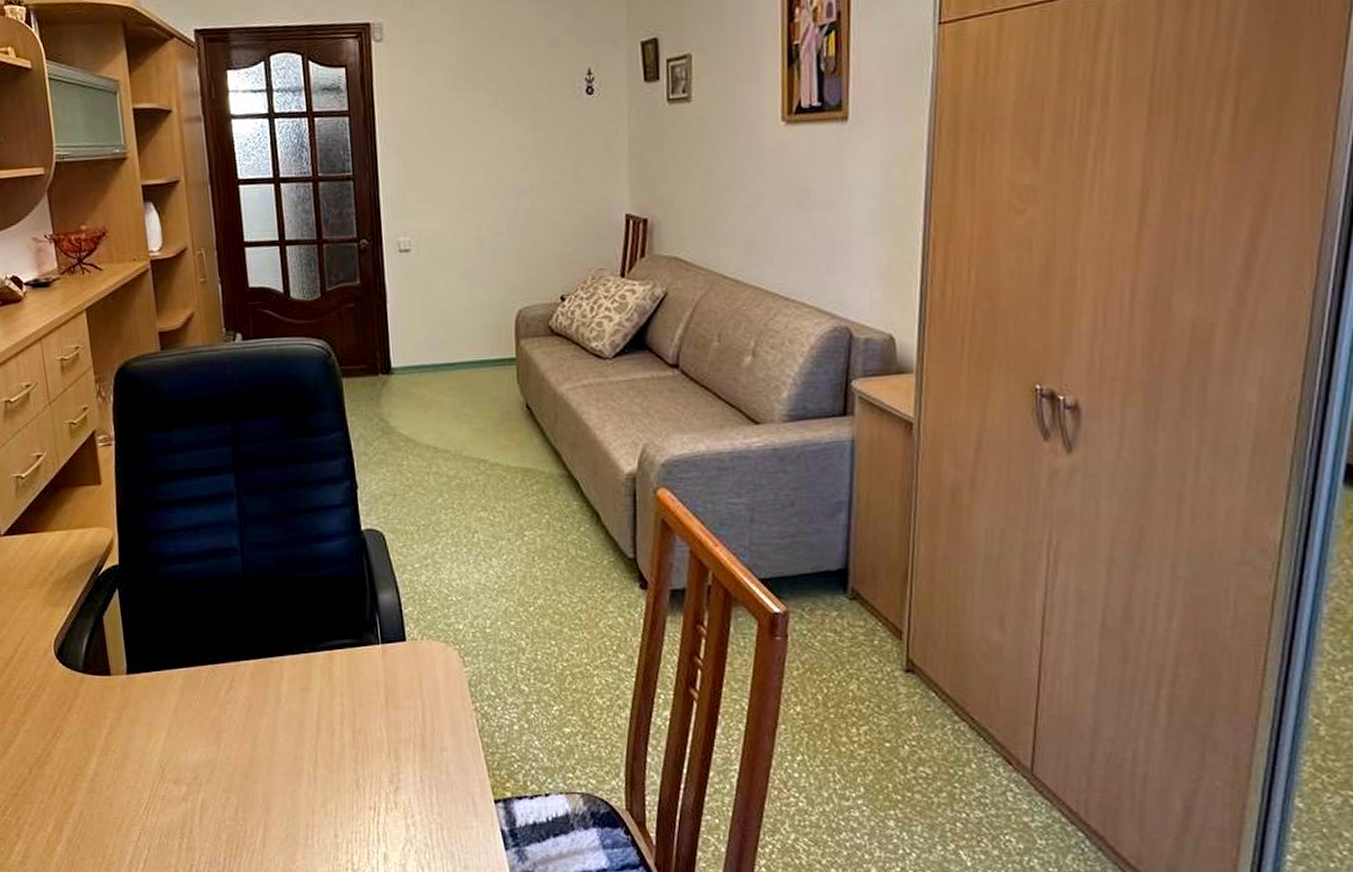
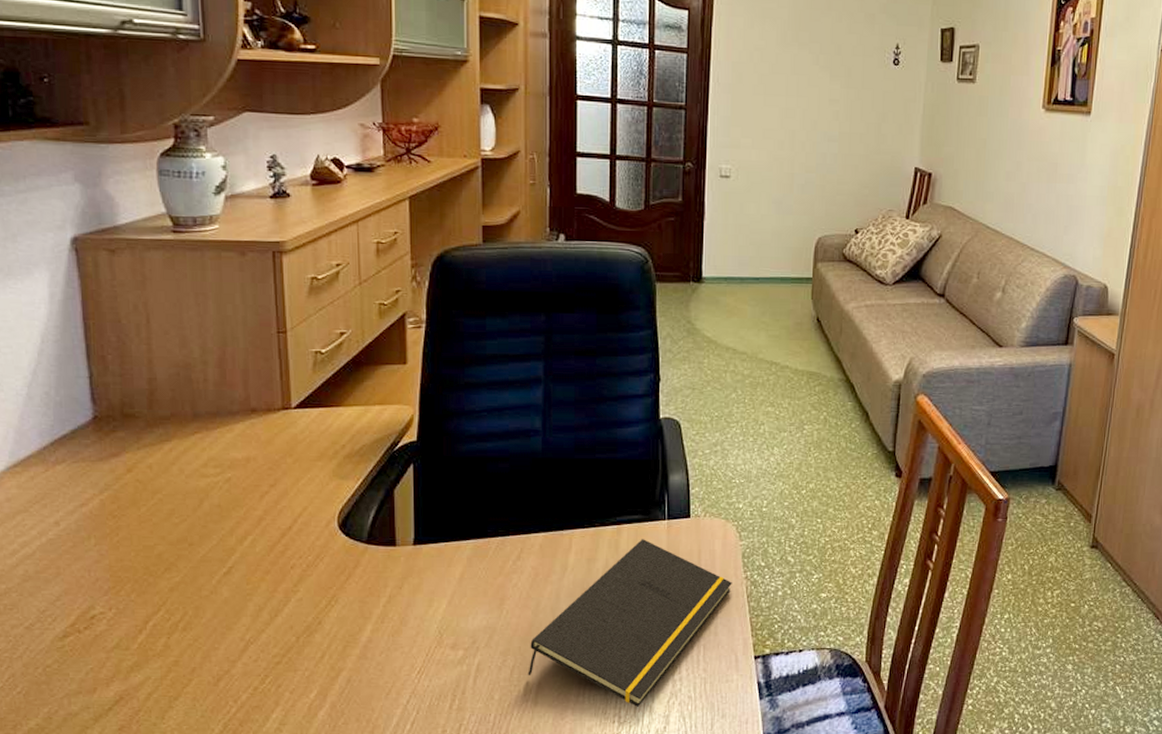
notepad: none [251,666,460,855] -> present [528,539,732,708]

